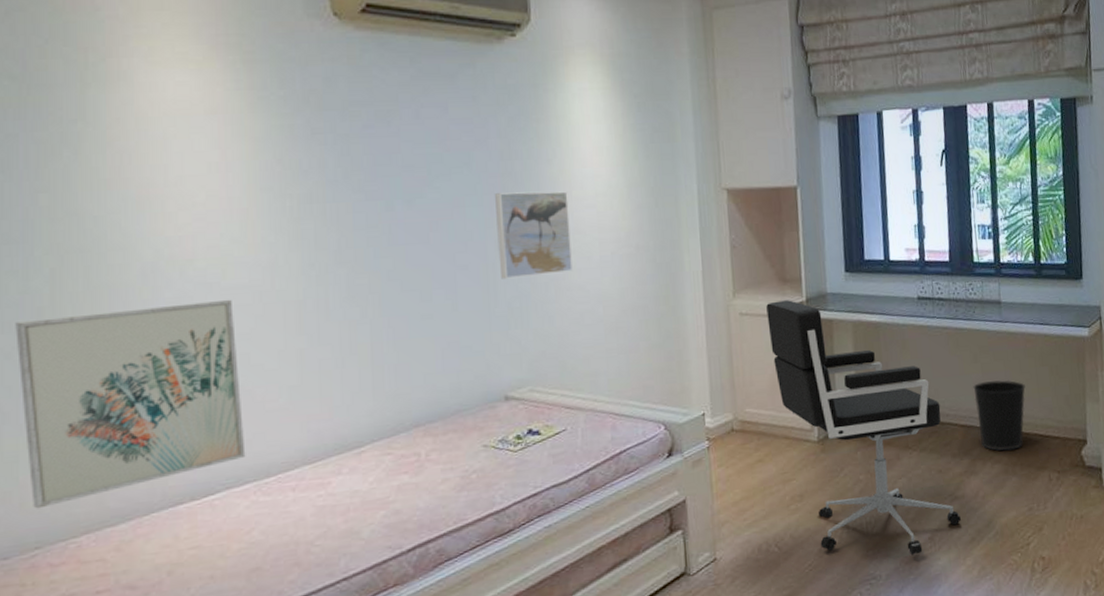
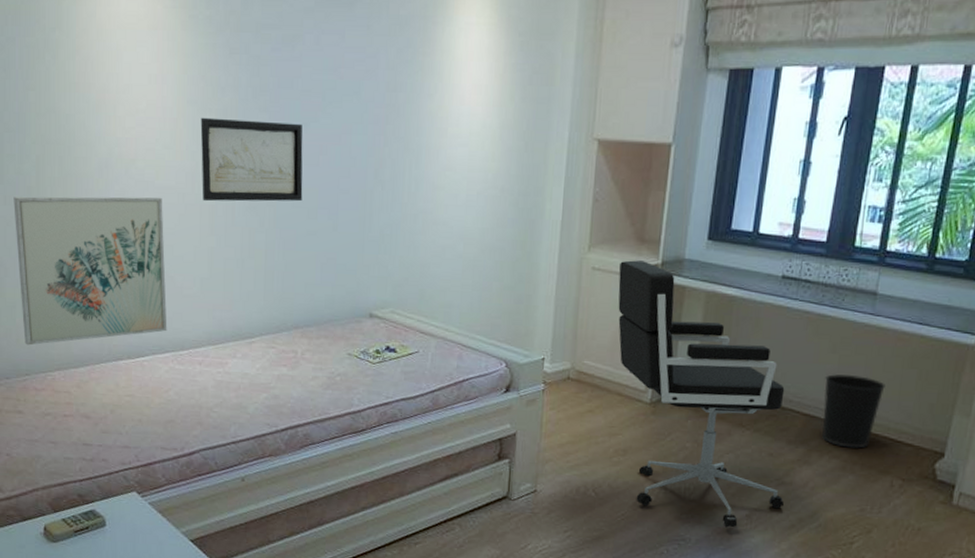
wall art: none [278,201,413,298] -> present [200,117,303,202]
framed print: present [495,191,573,279] -> none [376,124,444,207]

